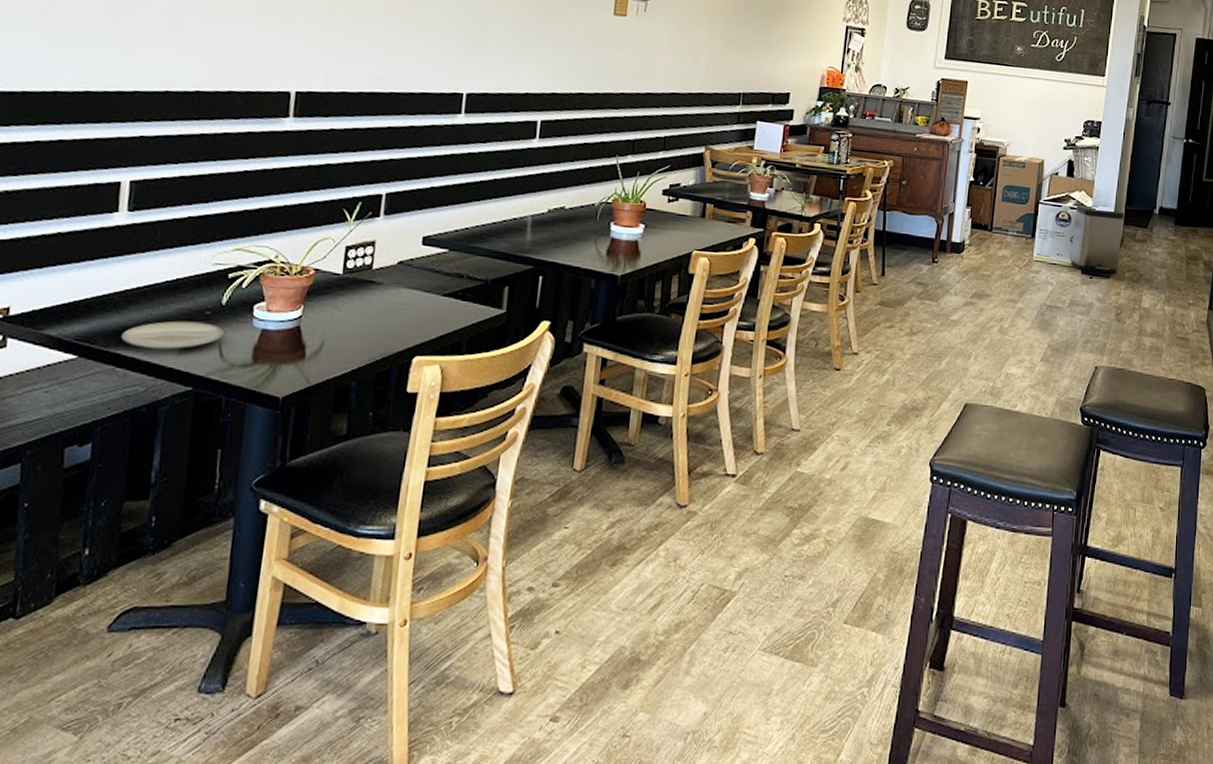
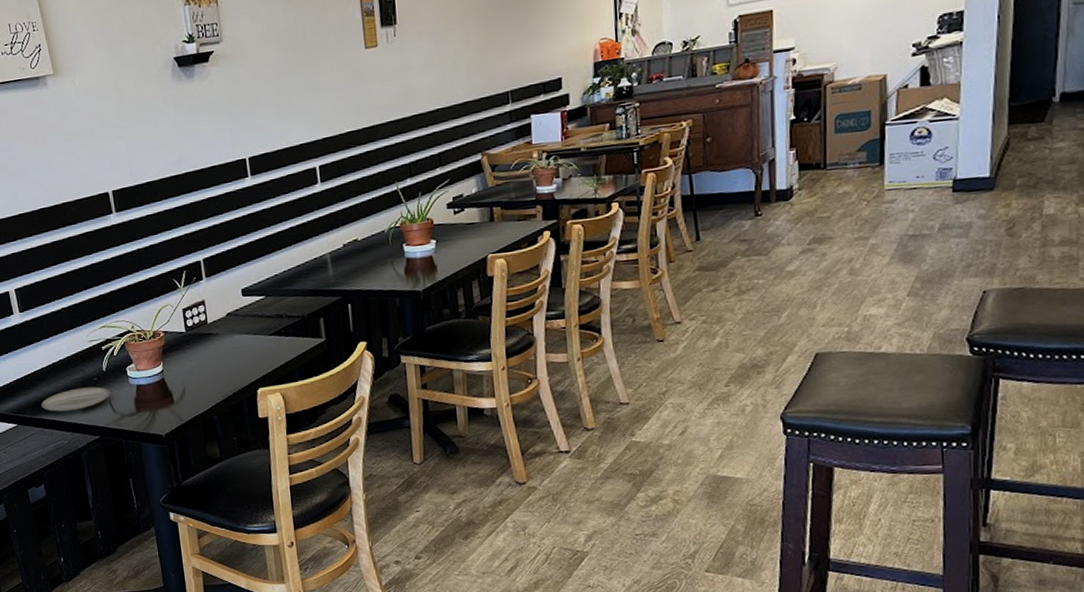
pedal bin: present [1071,204,1125,274] -> none [936,109,1009,189]

